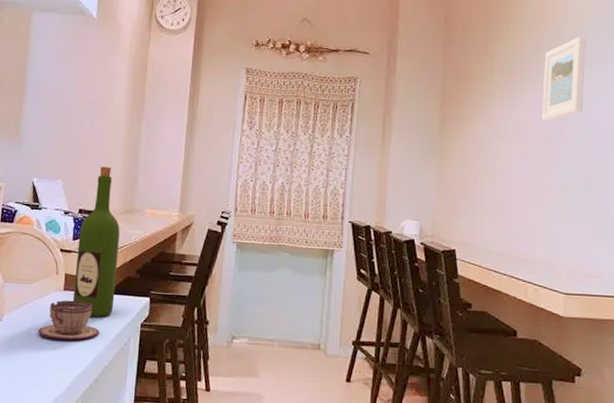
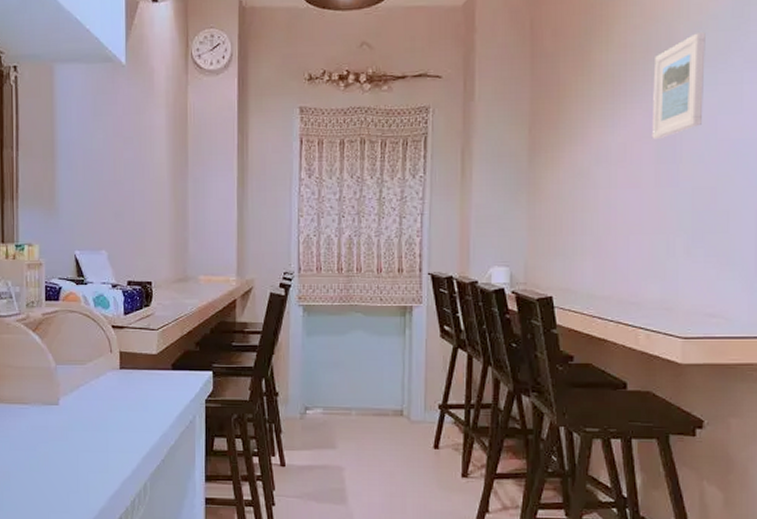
teacup: present [37,300,100,340] -> none [96,379,162,421]
wine bottle: present [72,166,120,317] -> none [130,232,175,395]

